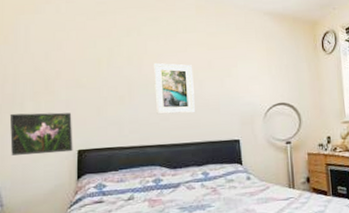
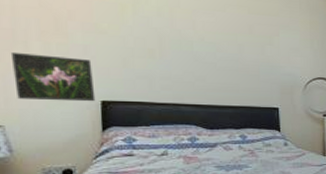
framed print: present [154,62,195,115] -> none [188,18,233,77]

